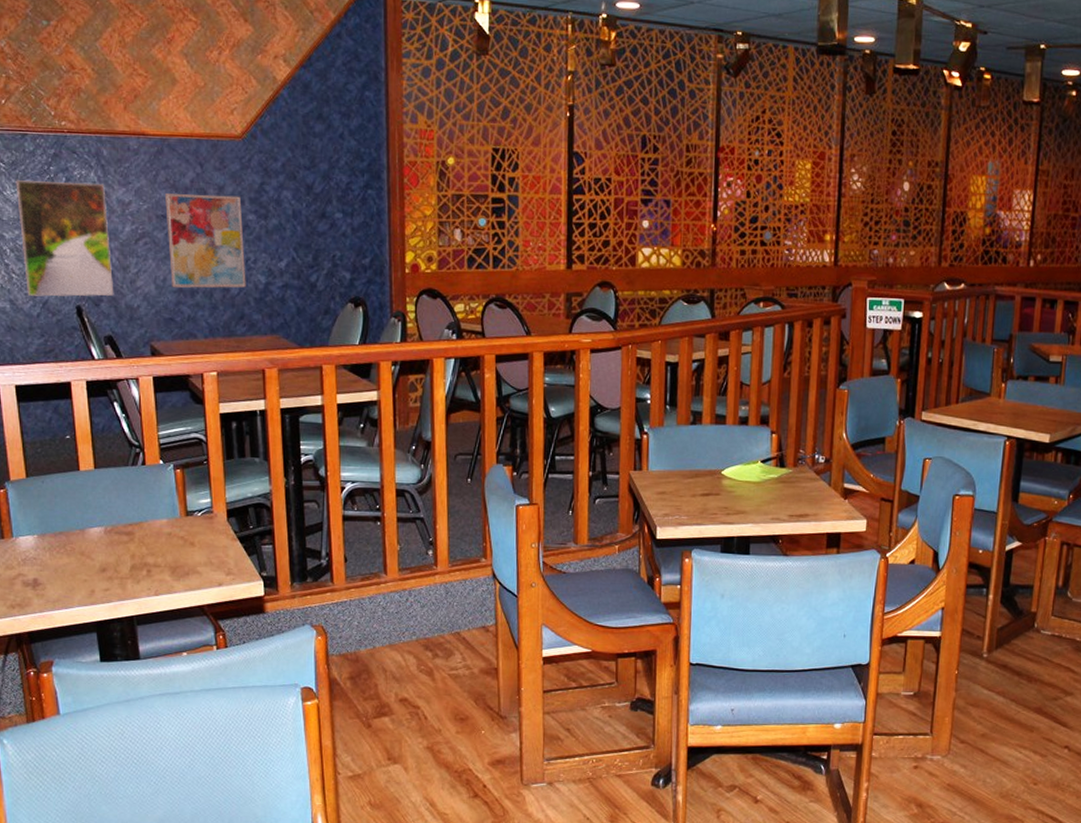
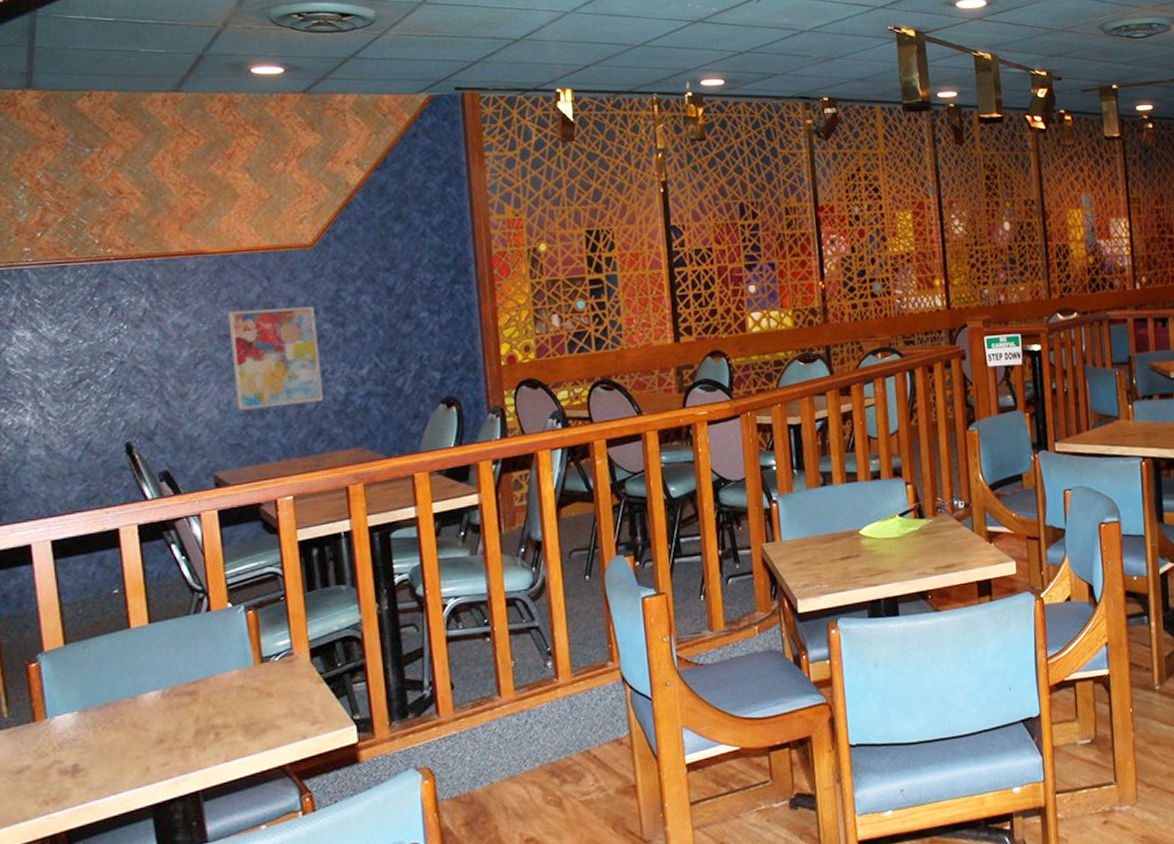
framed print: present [16,180,114,297] -> none [53,309,170,439]

